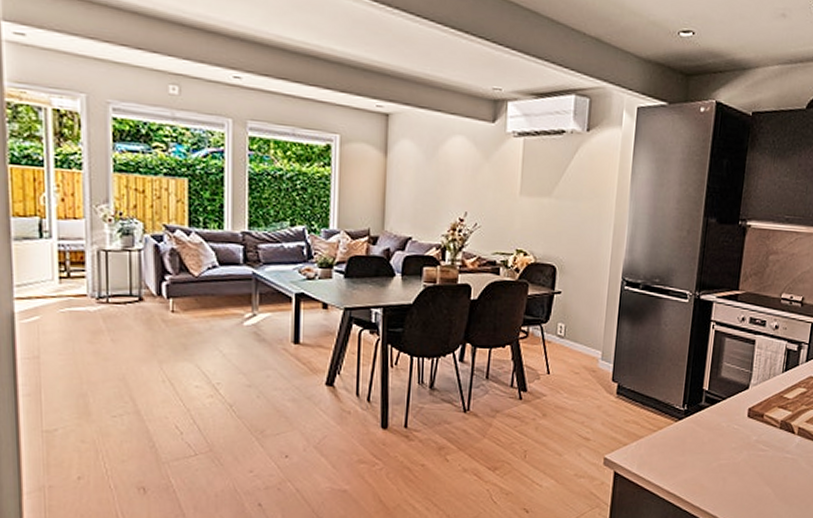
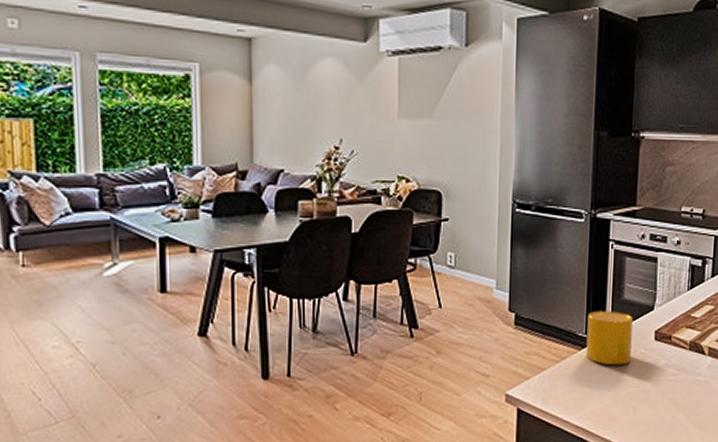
cup: none [681,387,728,438] -> present [586,311,633,366]

